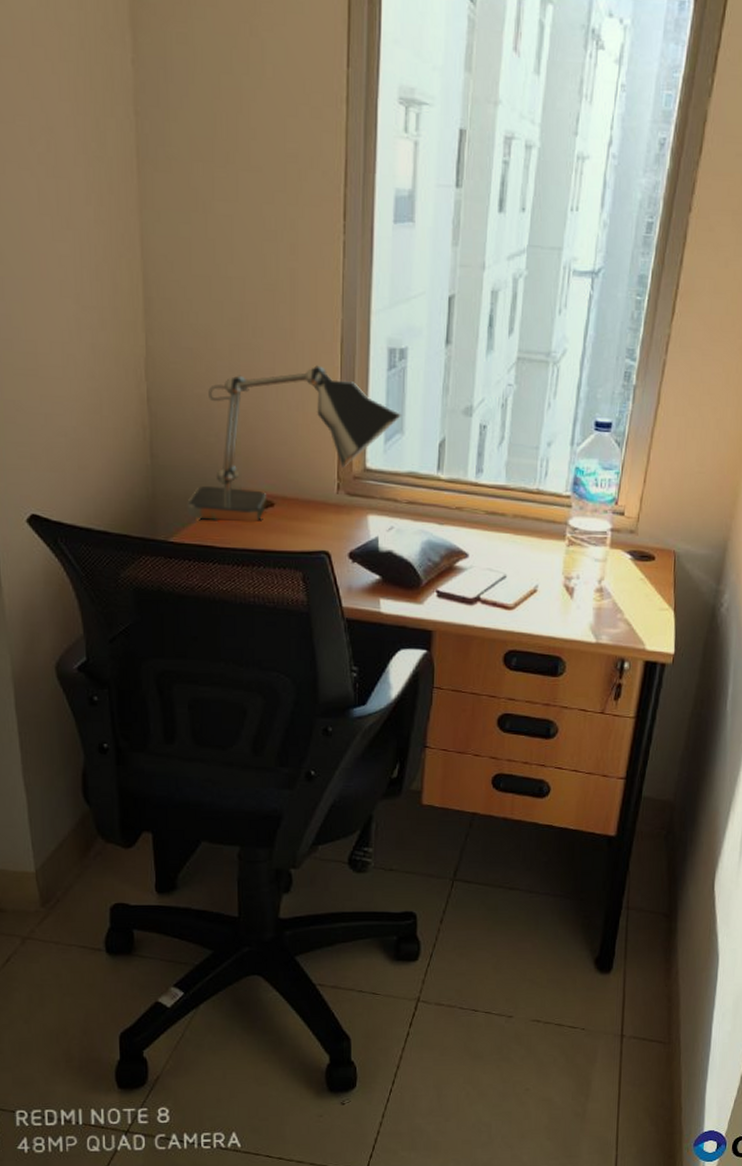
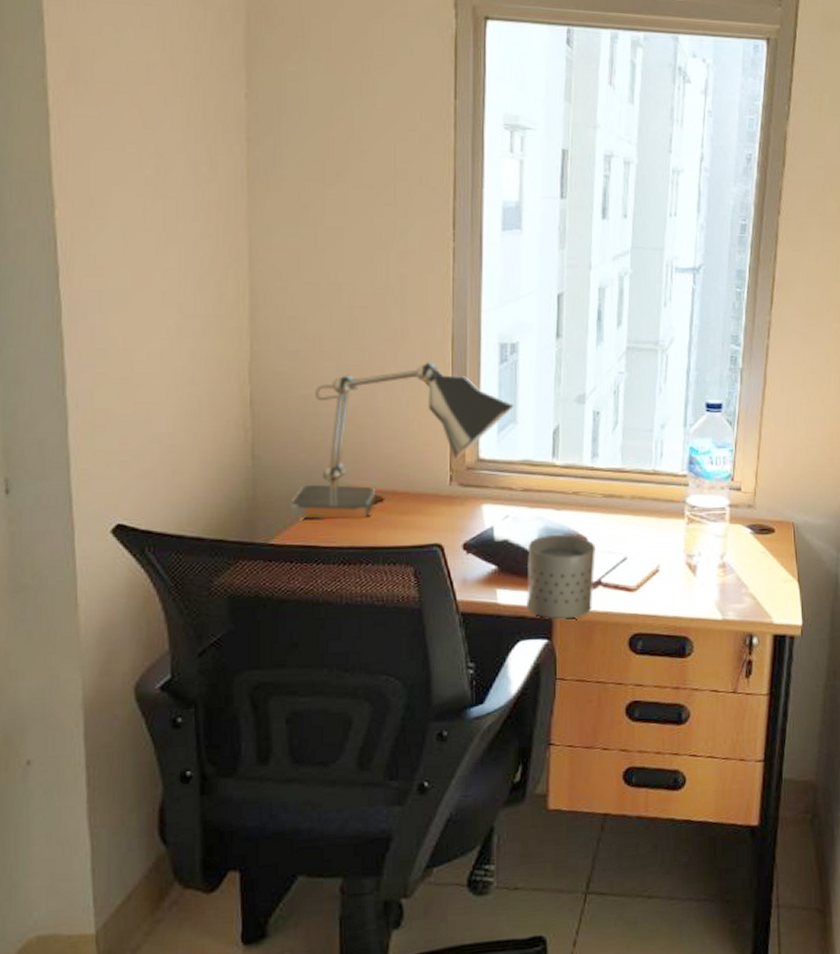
mug: none [408,549,476,632] -> present [526,535,596,620]

